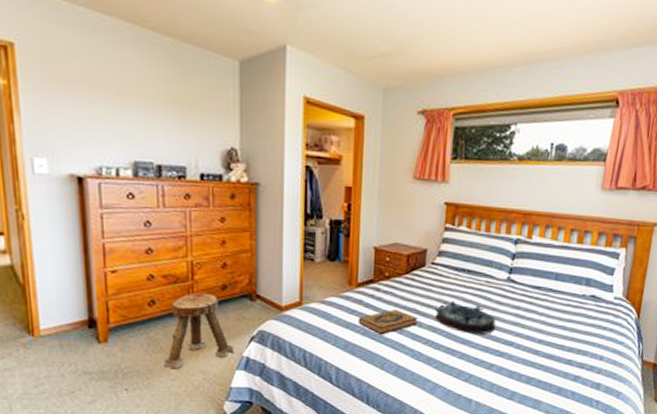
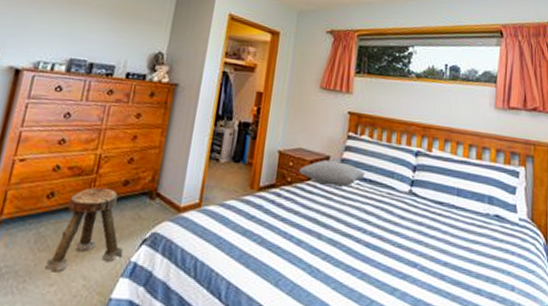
hardback book: present [358,310,418,335] -> none [255,218,317,246]
cushion: none [397,253,463,278] -> present [299,160,365,187]
serving tray: present [435,300,496,334] -> none [335,211,399,252]

